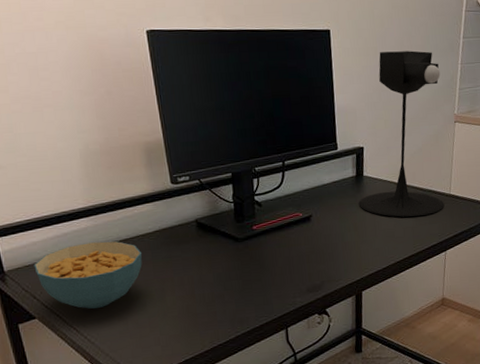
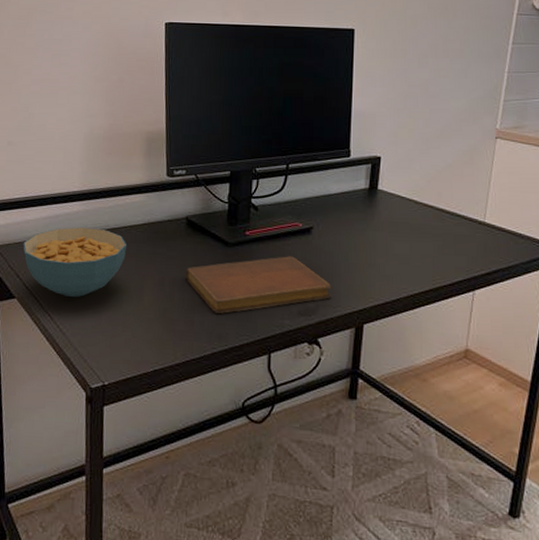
notebook: none [202,243,334,302] -> present [186,256,332,314]
desk lamp: present [358,50,445,217] -> none [369,55,481,244]

